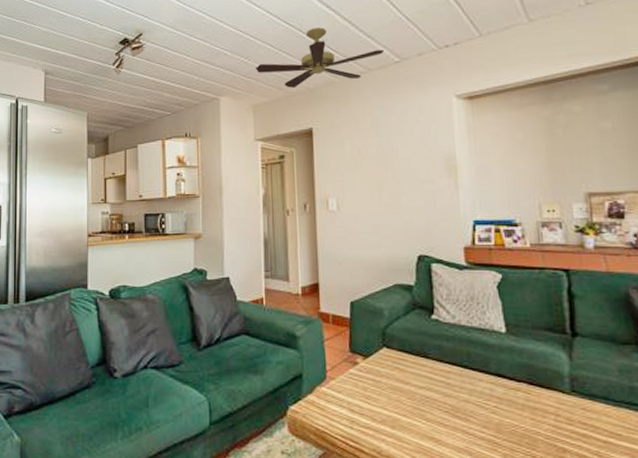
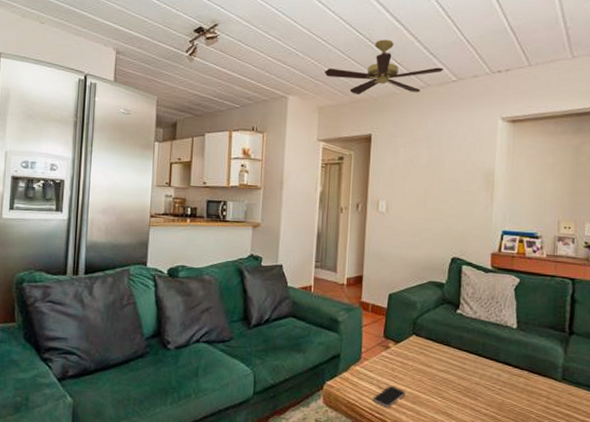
smartphone: none [344,408,383,434] -> present [372,385,406,408]

